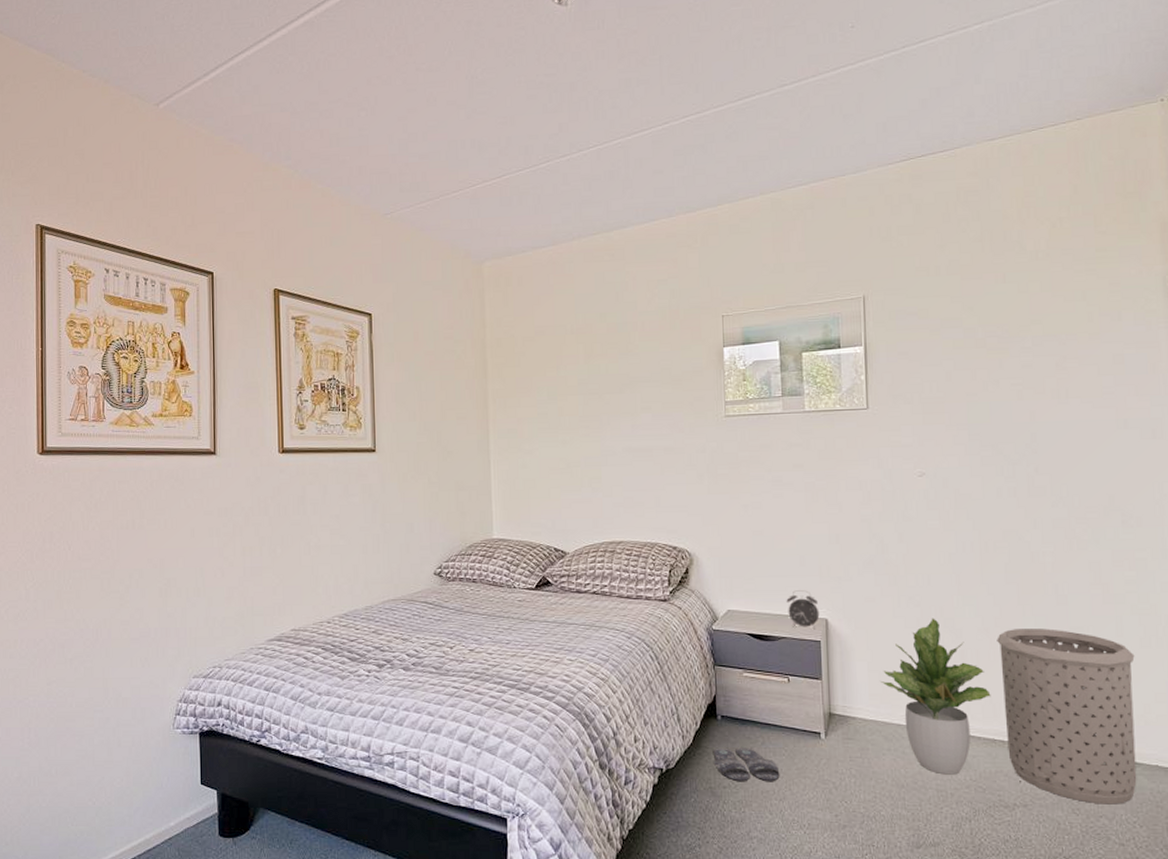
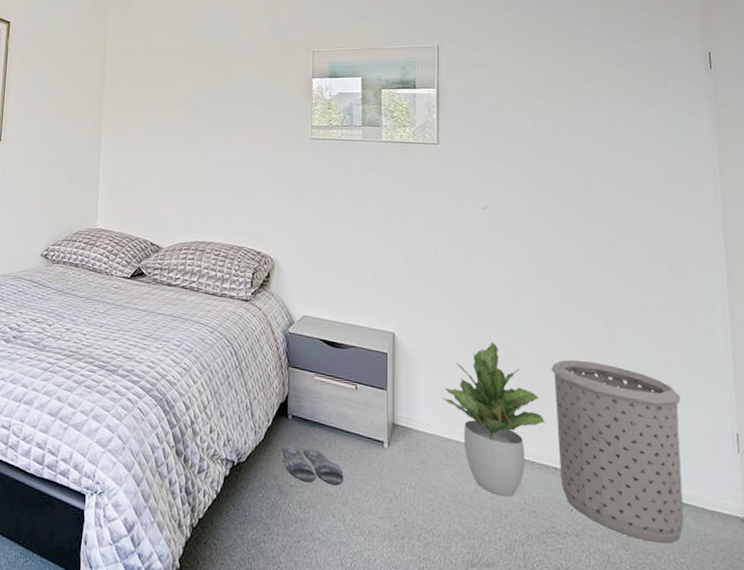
alarm clock: present [786,590,820,629] -> none [357,303,387,341]

